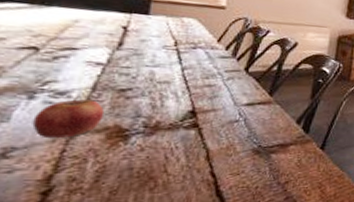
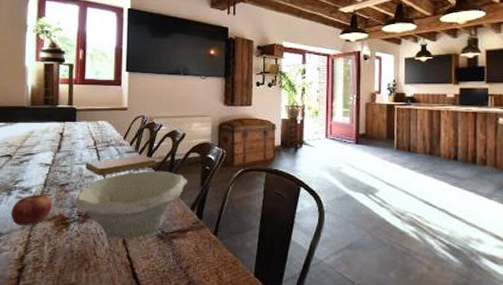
bowl: none [138,79,295,155] -> present [74,170,187,240]
notebook: none [159,61,260,82] -> present [85,155,157,176]

